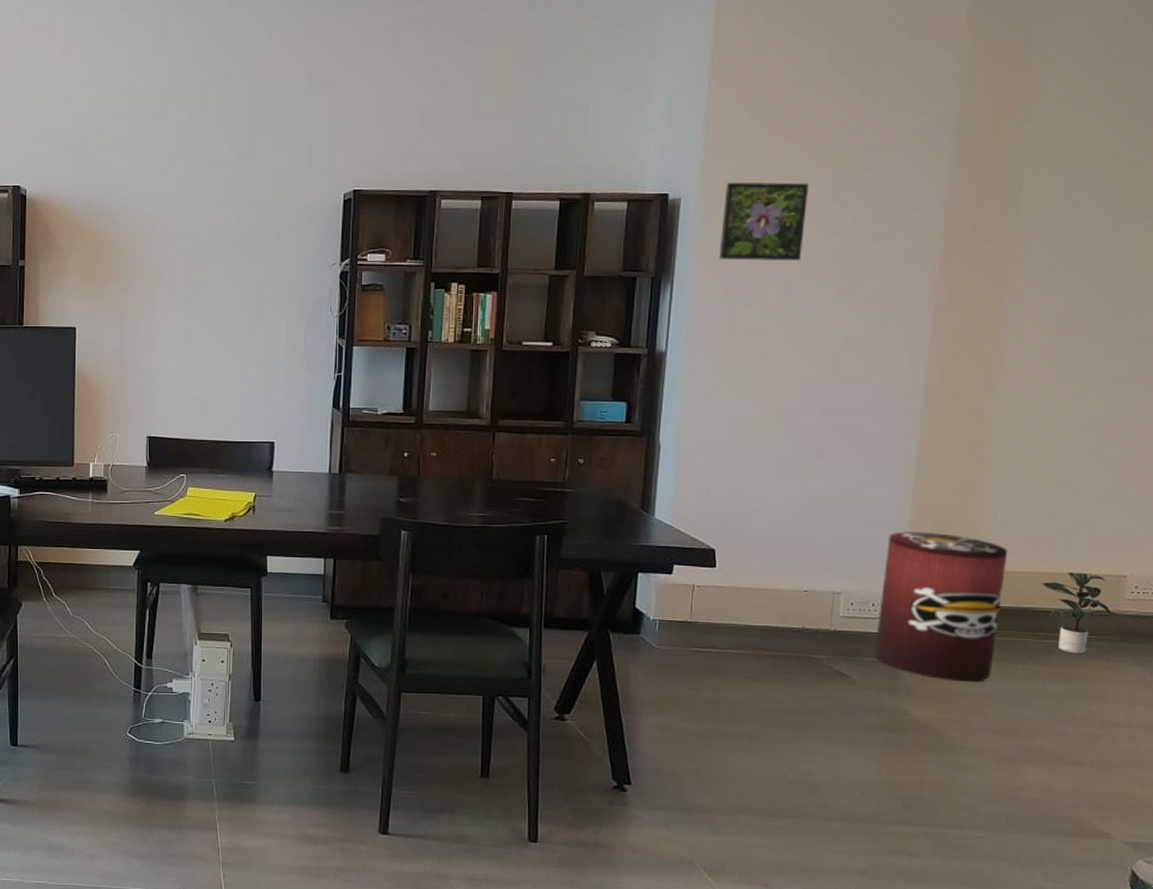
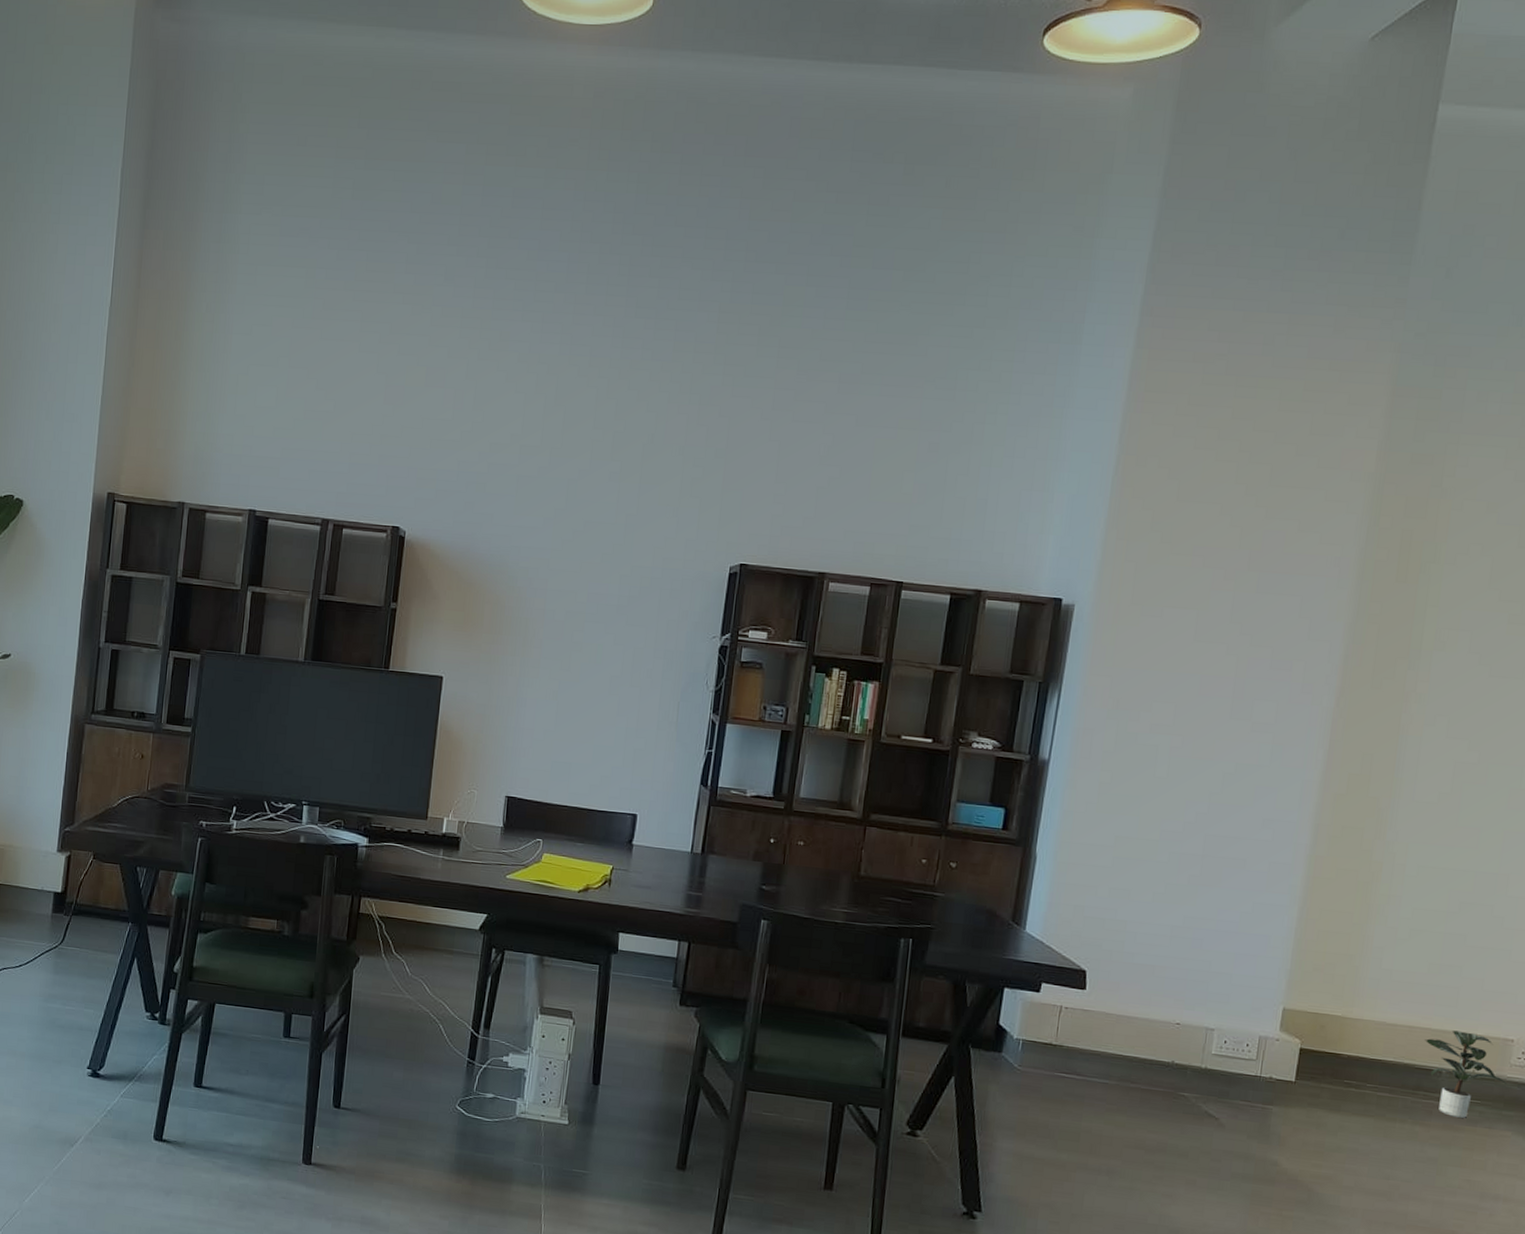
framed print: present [718,182,809,261] -> none [1109,592,1207,680]
waste bin: present [874,531,1008,682] -> none [1245,970,1392,1137]

